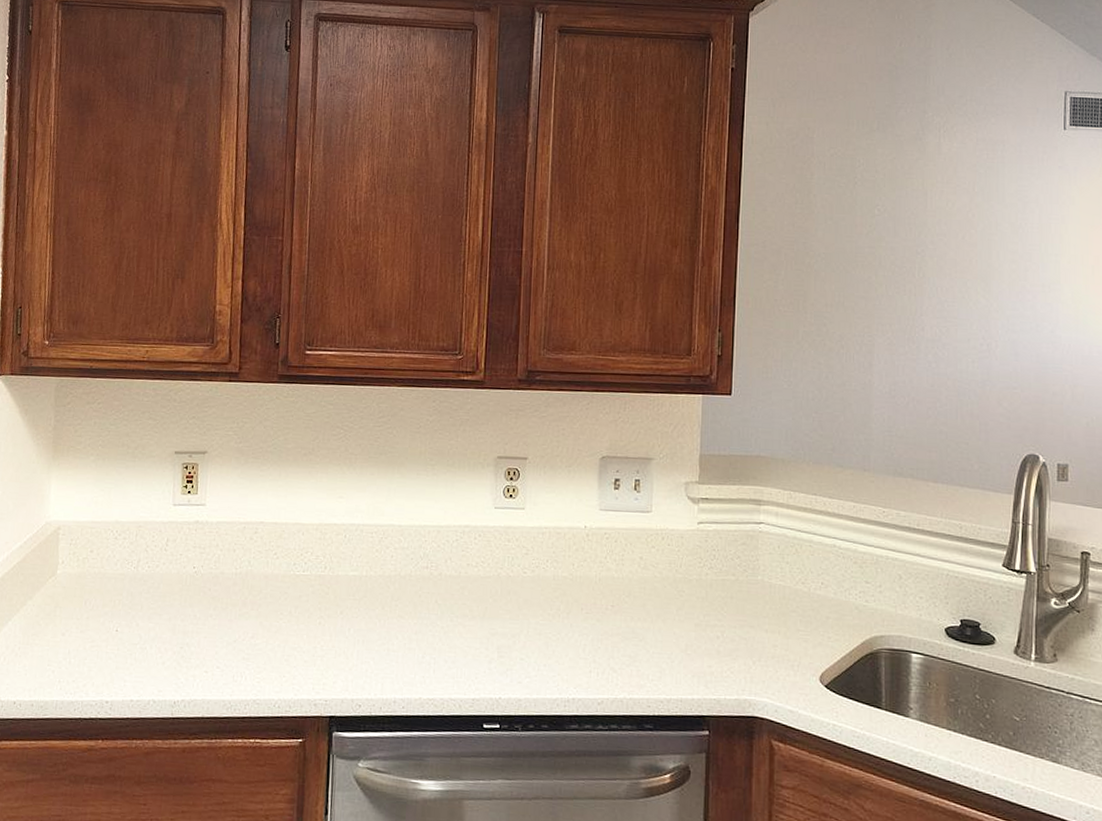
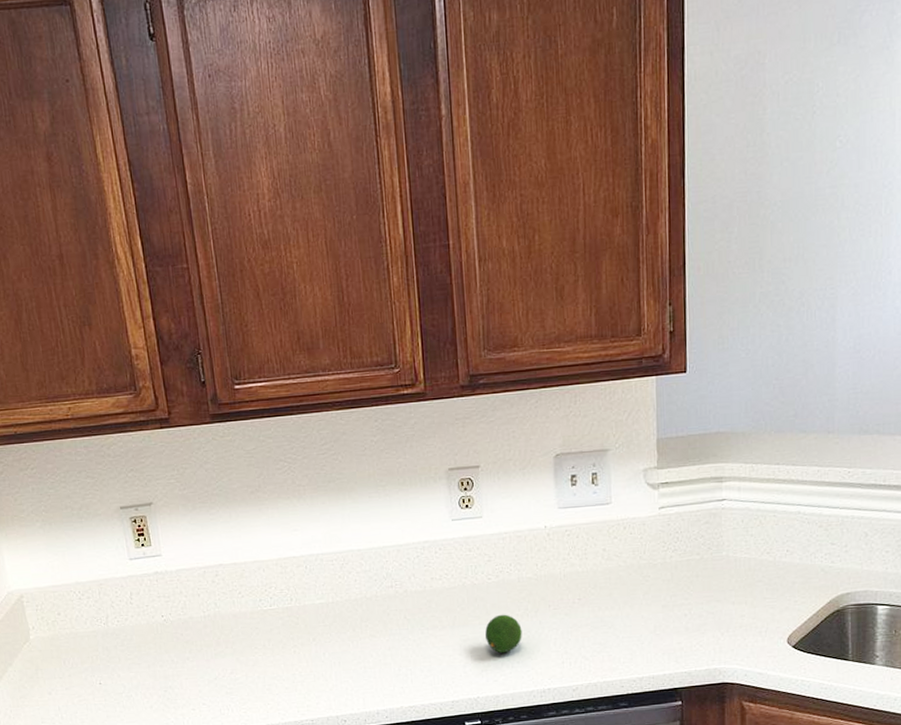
fruit: none [514,611,552,654] -> present [485,614,522,654]

